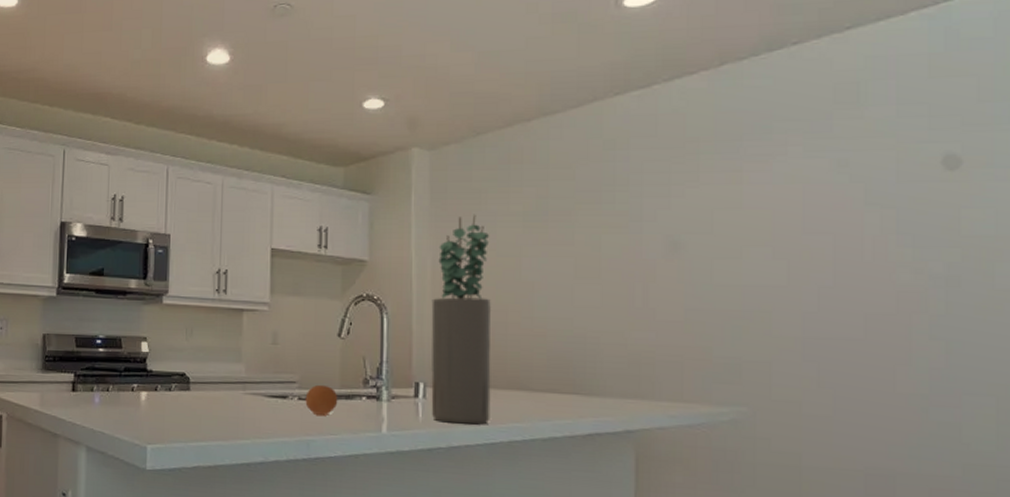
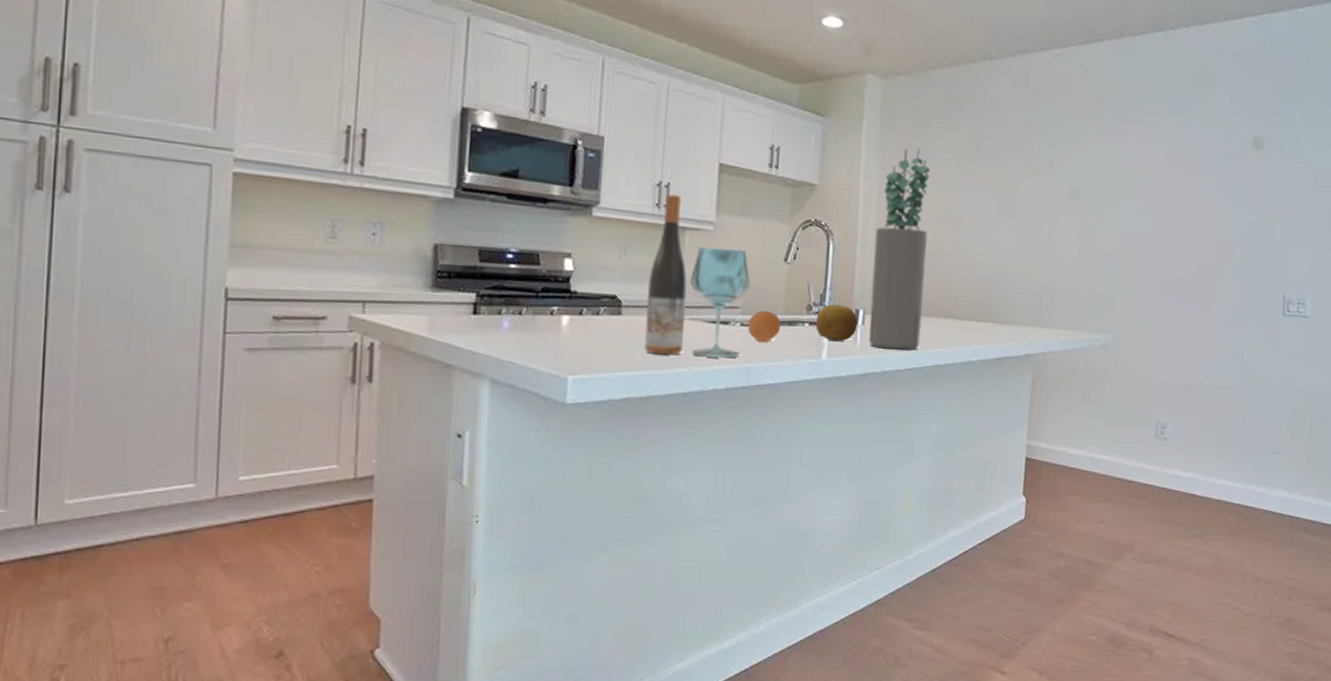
wine bottle: none [211,280,246,428] -> present [644,194,687,355]
wine glass: none [249,327,306,431] -> present [690,247,751,358]
fruit: none [373,378,419,415] -> present [815,304,858,342]

